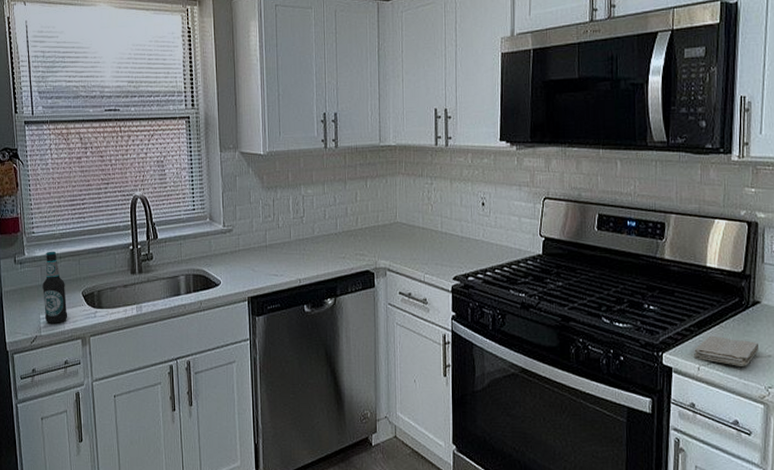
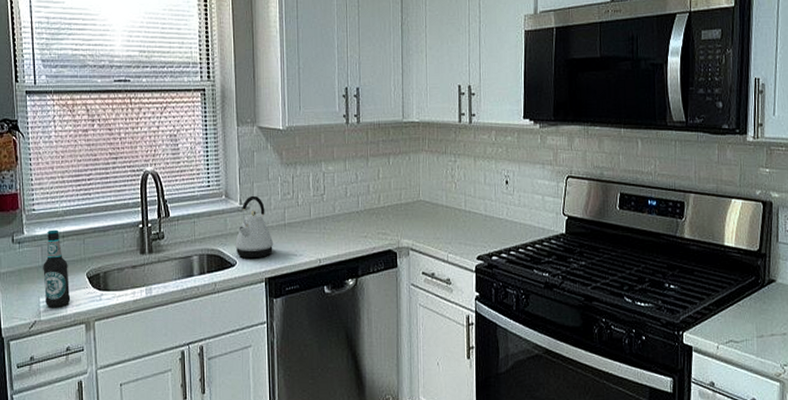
kettle: none [219,218,256,278] -> present [235,195,274,259]
washcloth: present [694,335,760,366] -> none [713,314,775,345]

